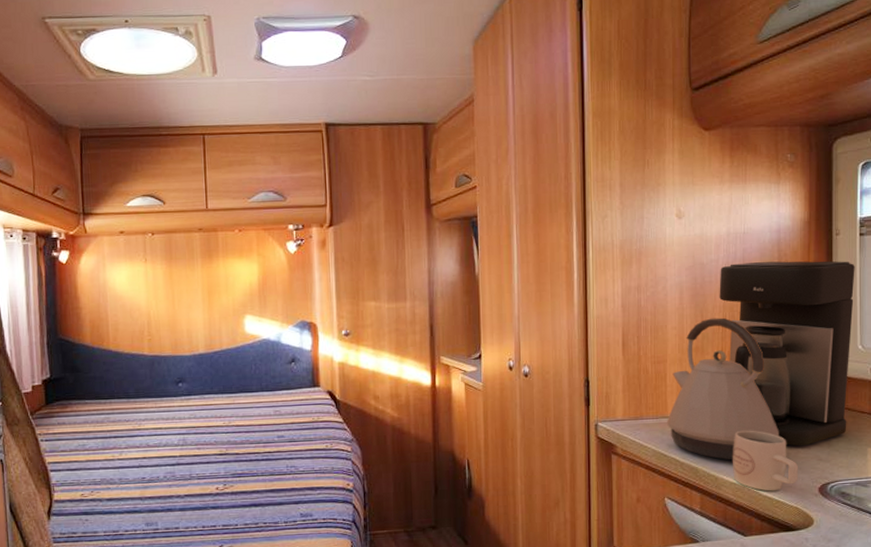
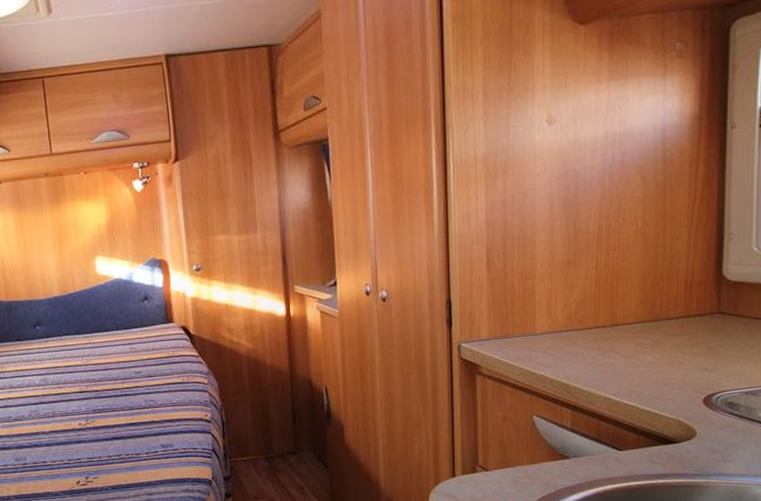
kettle: present [667,317,779,461] -> none [536,227,659,375]
coffee maker: present [719,261,855,446] -> none [594,156,753,358]
mug: present [732,430,799,492] -> none [606,343,681,405]

